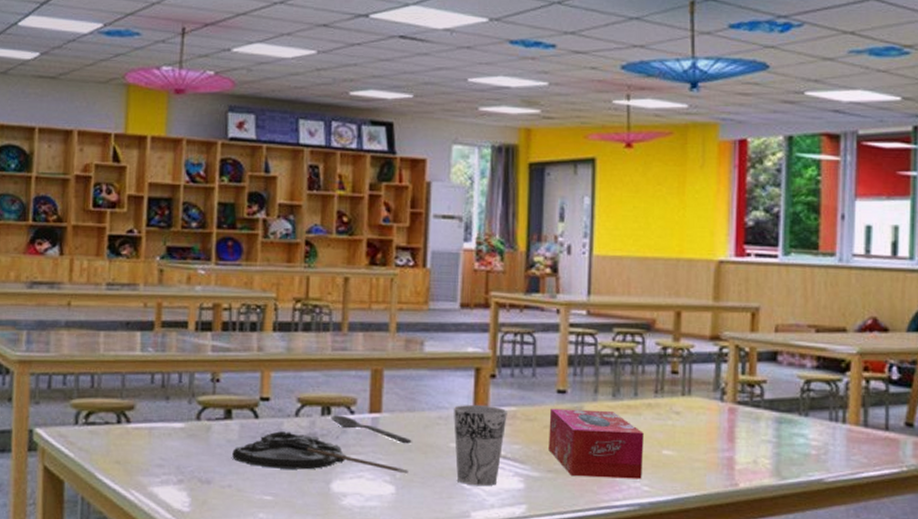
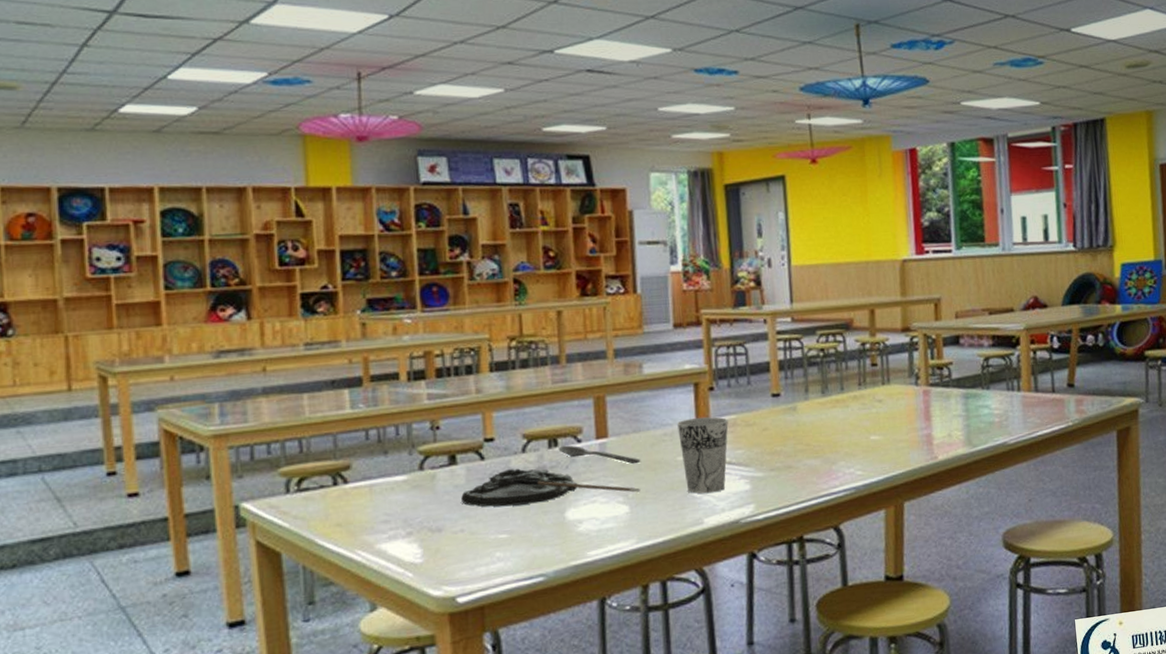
tissue box: present [548,408,644,479] -> none [767,407,855,471]

